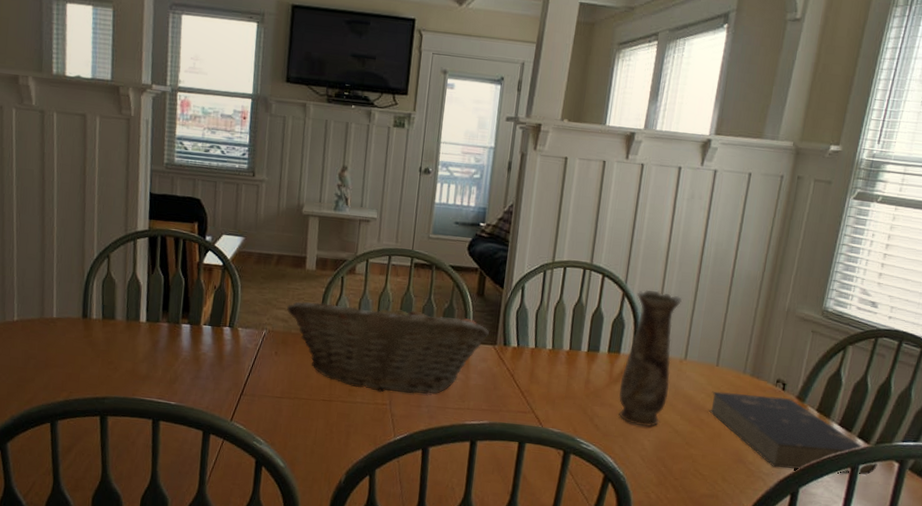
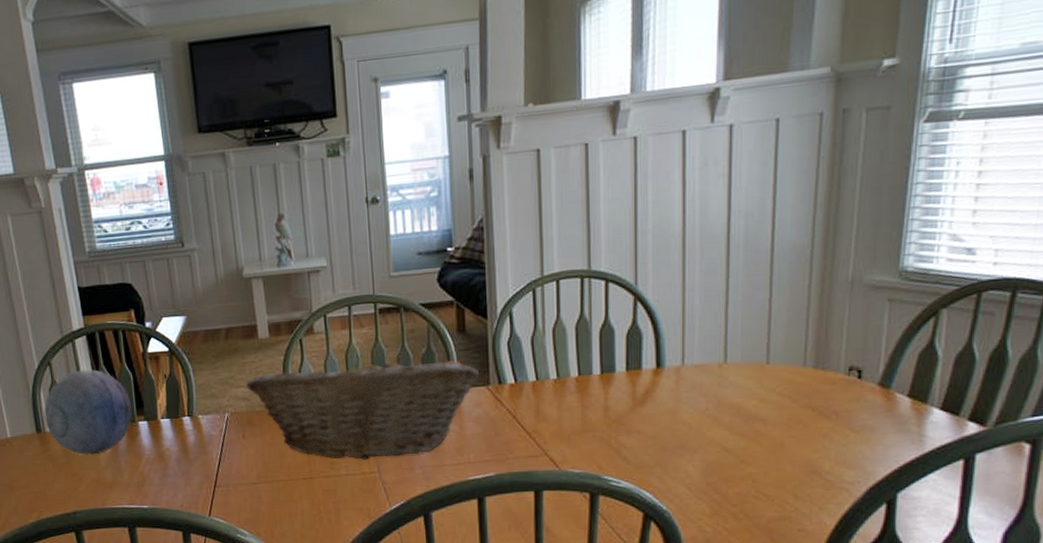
decorative orb: none [92,267,179,348] -> present [44,369,133,455]
vase: present [618,289,683,427] -> none [647,286,712,451]
book: present [708,391,878,475] -> none [764,387,1001,474]

